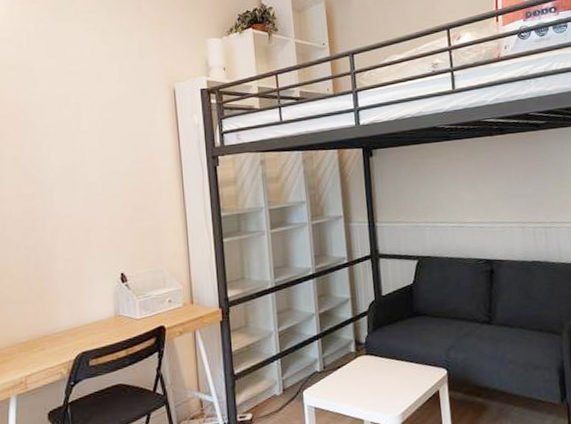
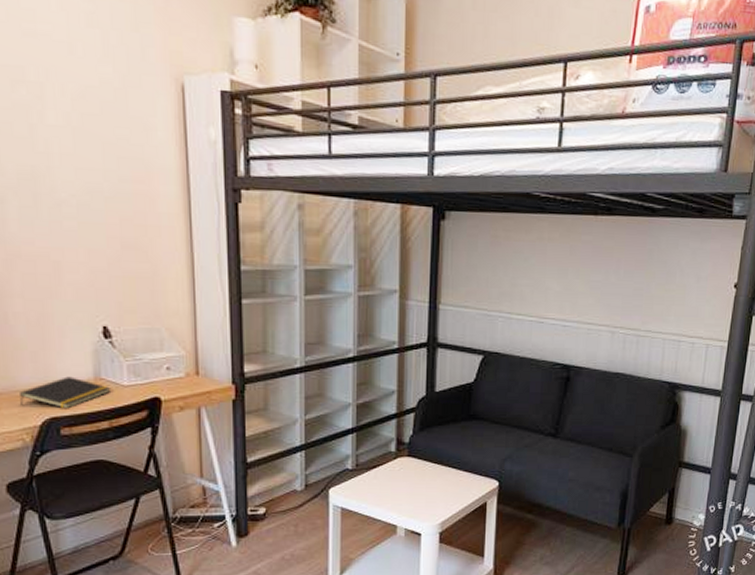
notepad: none [60,316,128,345] -> present [20,376,112,409]

